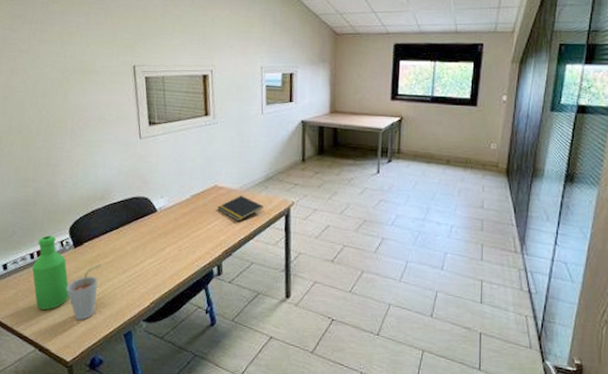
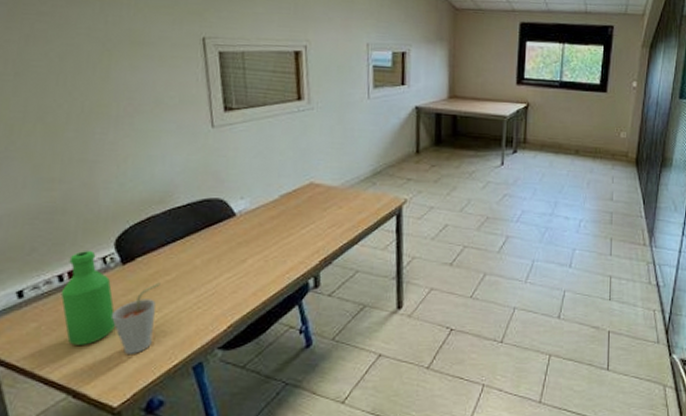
notepad: present [217,195,263,221] -> none [313,193,370,224]

